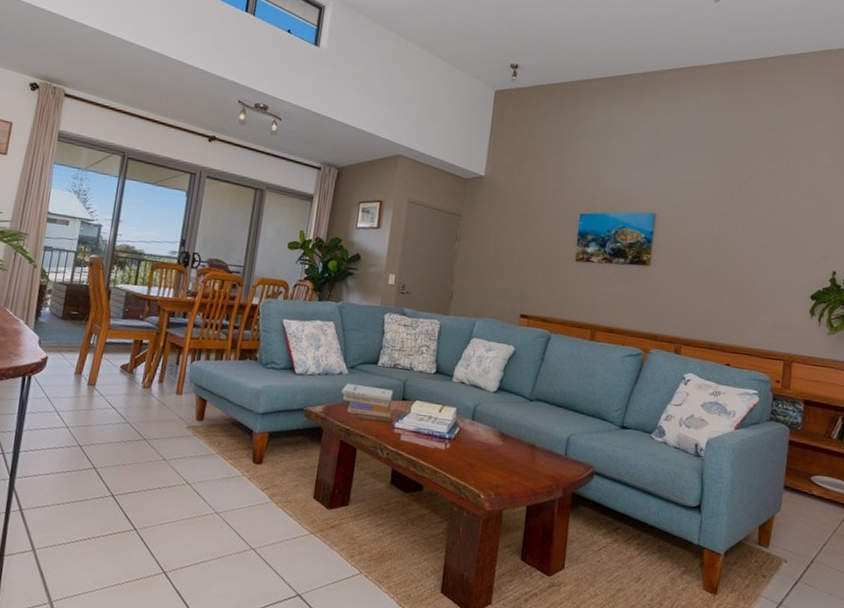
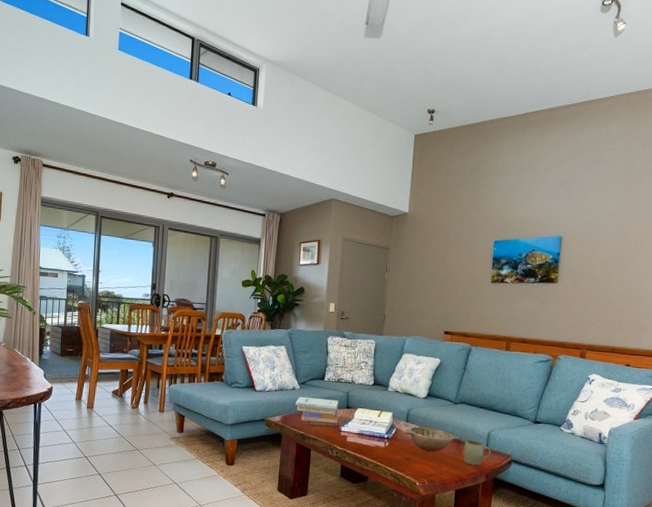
decorative bowl: none [468,426,533,458] -> present [404,427,459,451]
mug: none [537,444,570,477] -> present [463,439,491,466]

